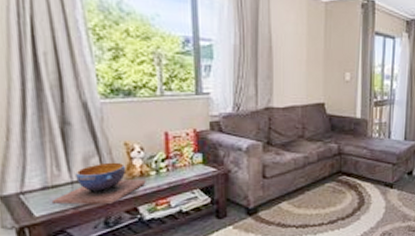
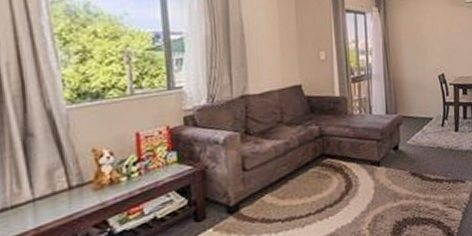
decorative bowl: present [51,162,146,205] -> none [10,171,117,227]

